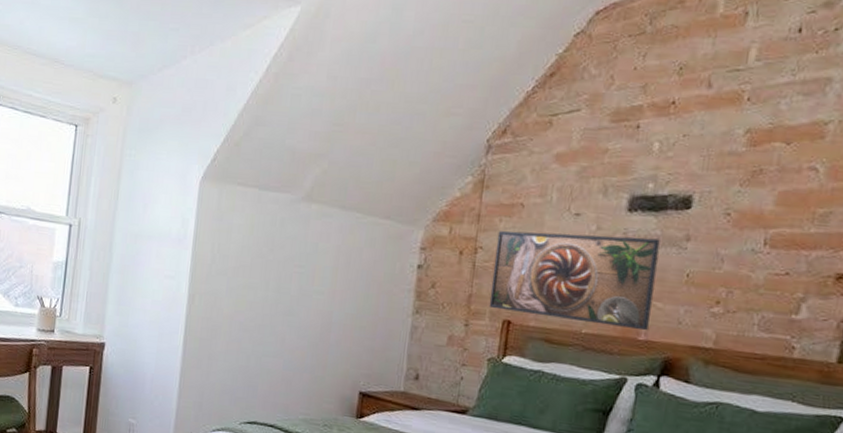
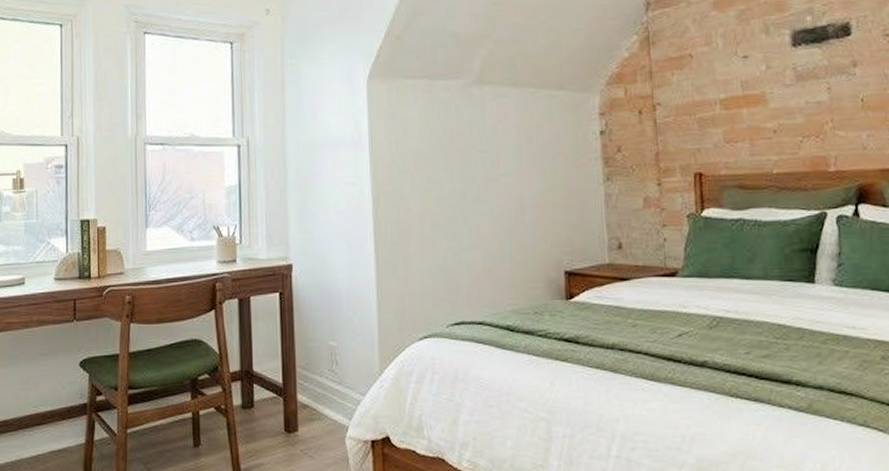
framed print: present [489,231,660,331] -> none [672,69,836,164]

